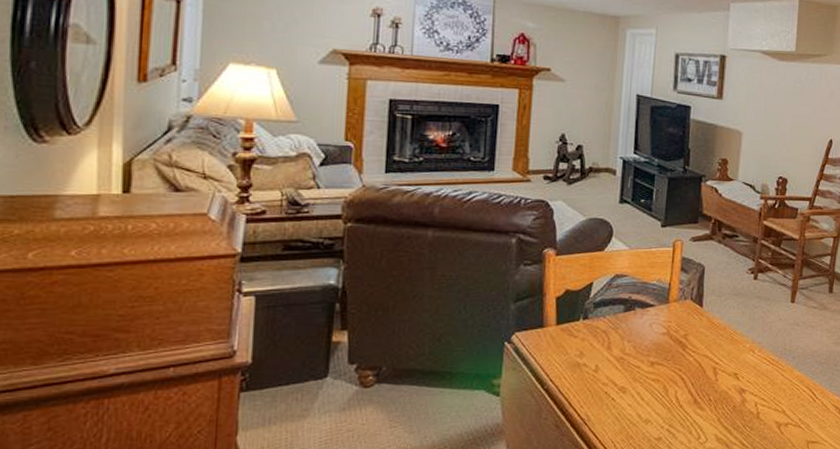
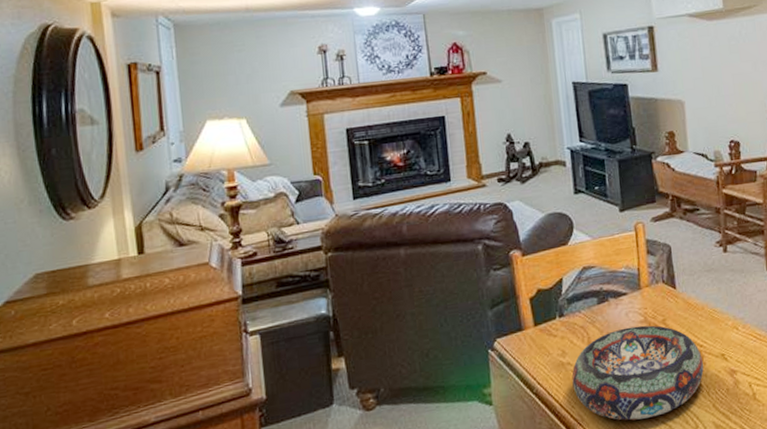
decorative bowl: none [585,337,716,425] -> present [572,325,704,421]

